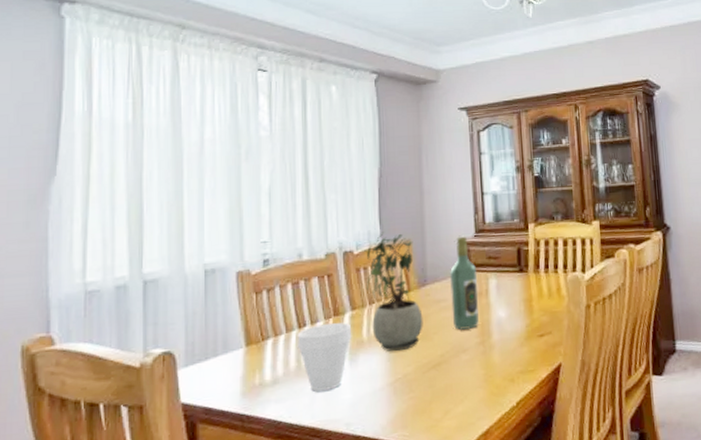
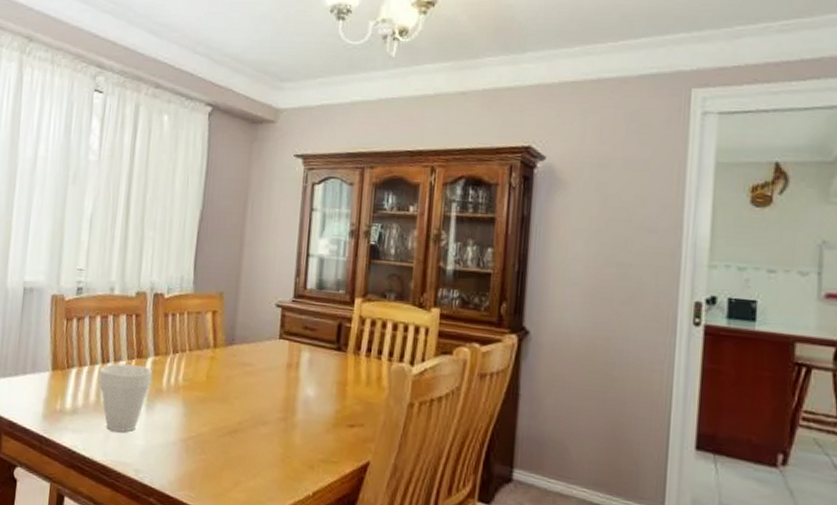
potted plant: present [366,232,423,352] -> none [171,279,226,409]
wine bottle: present [449,236,479,330] -> none [256,298,290,402]

